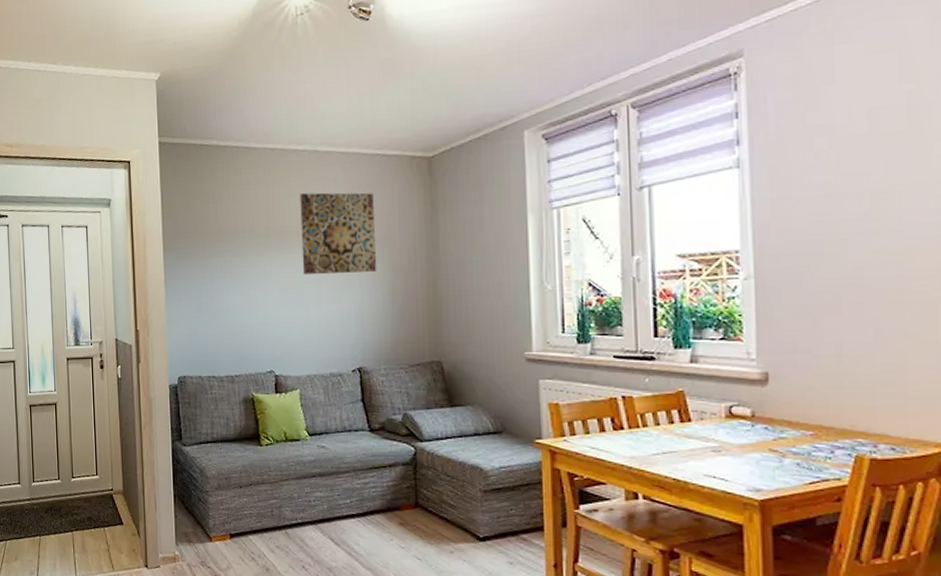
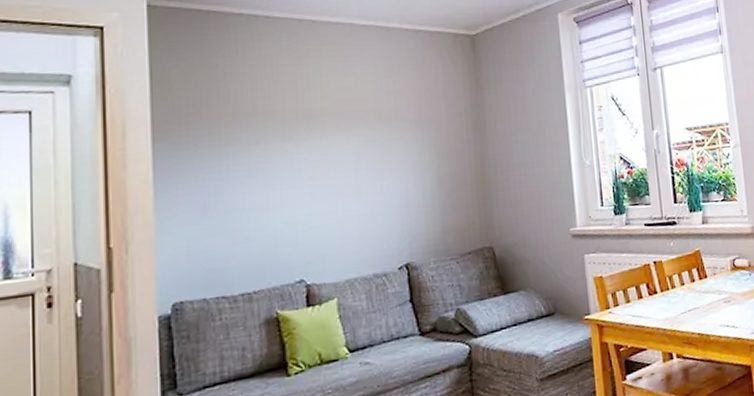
wall art: present [300,192,377,275] -> none [334,70,423,163]

